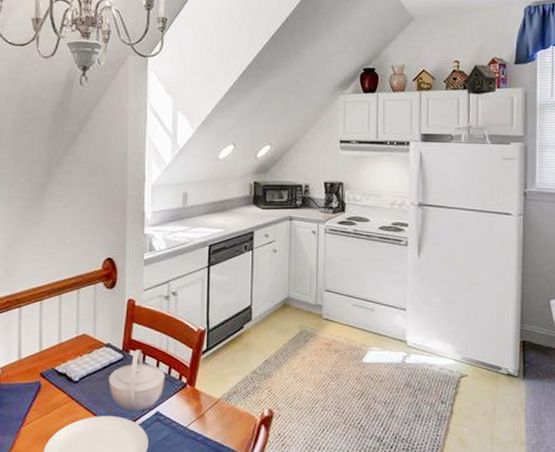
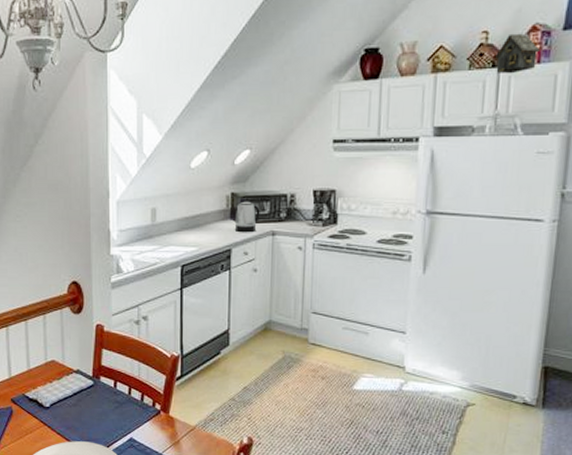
teapot: present [109,350,166,412] -> none [80,376,138,438]
kettle: none [256,189,279,218] -> present [234,201,260,233]

